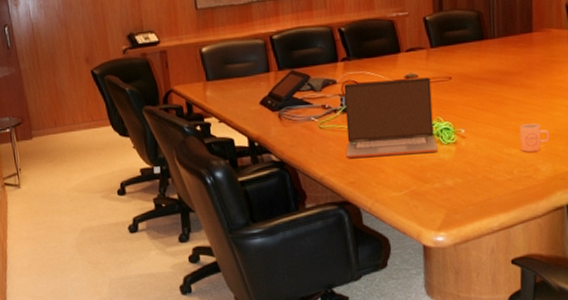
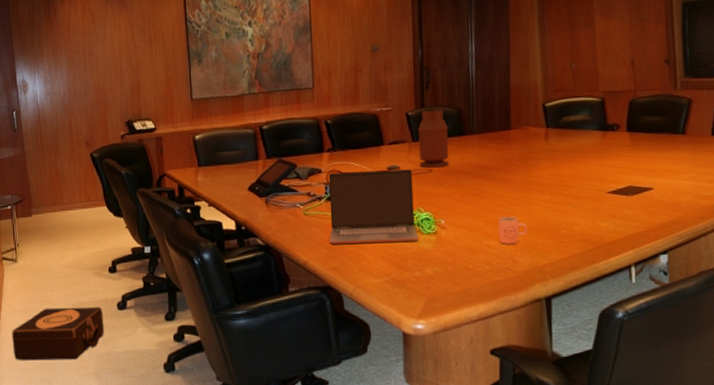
briefcase: none [20,230,117,288] -> present [12,306,104,360]
water jug: none [436,12,470,76] -> present [418,109,450,168]

